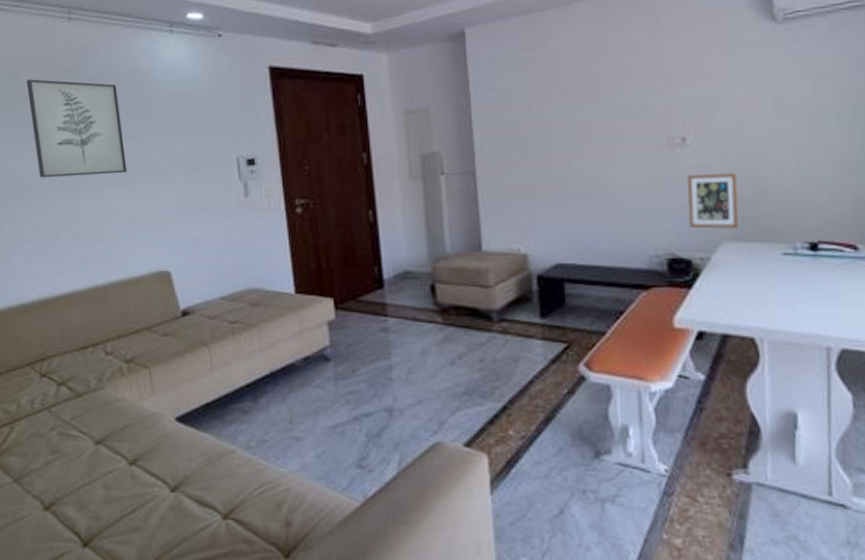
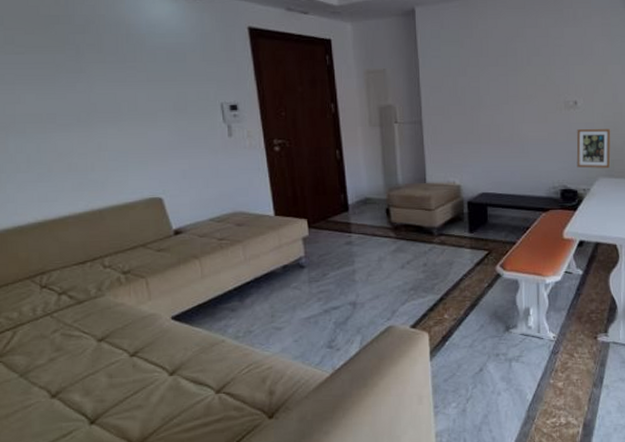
wall art: present [26,79,127,178] -> none [10,24,117,115]

